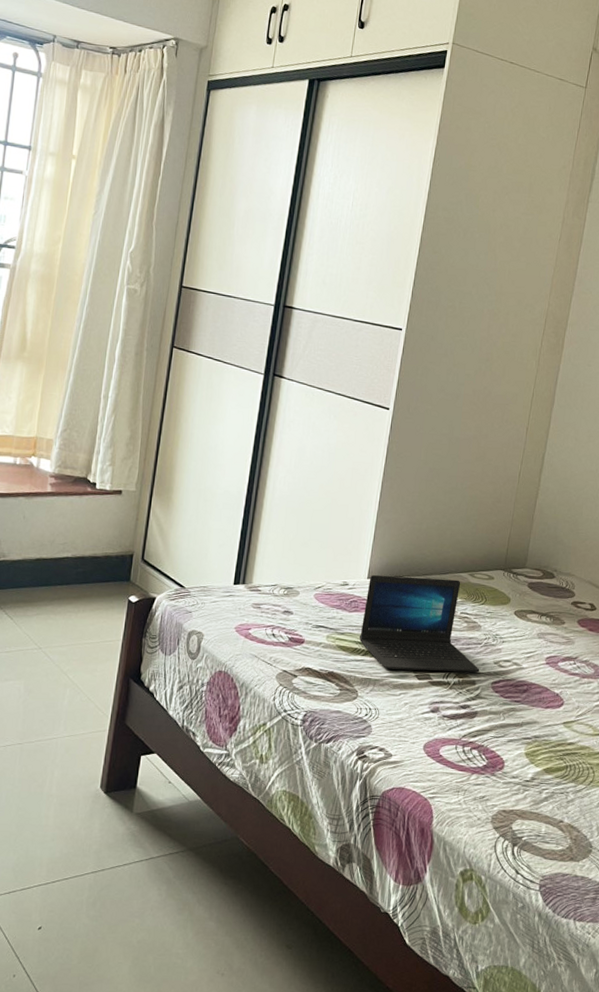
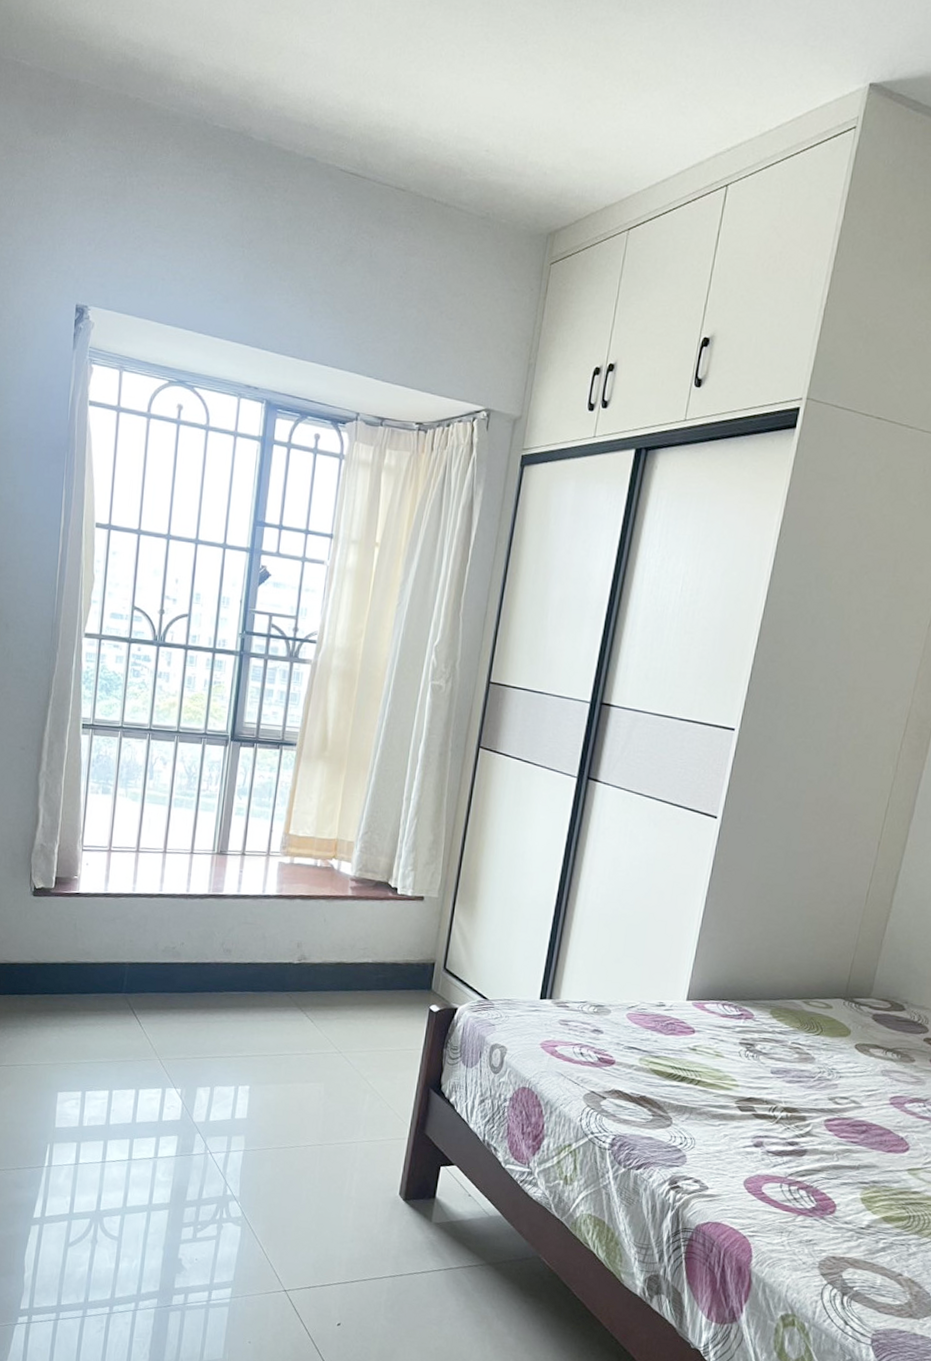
laptop: present [359,574,480,673] -> none [676,996,812,1108]

